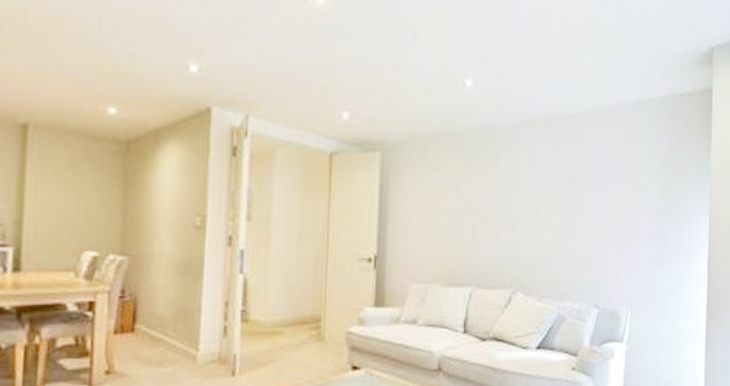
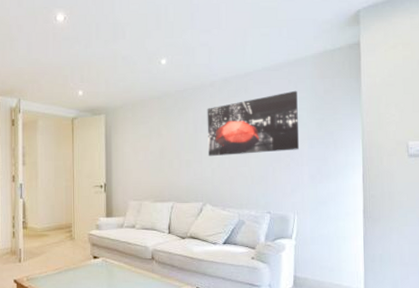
wall art: none [522,142,638,225] -> present [207,90,300,157]

